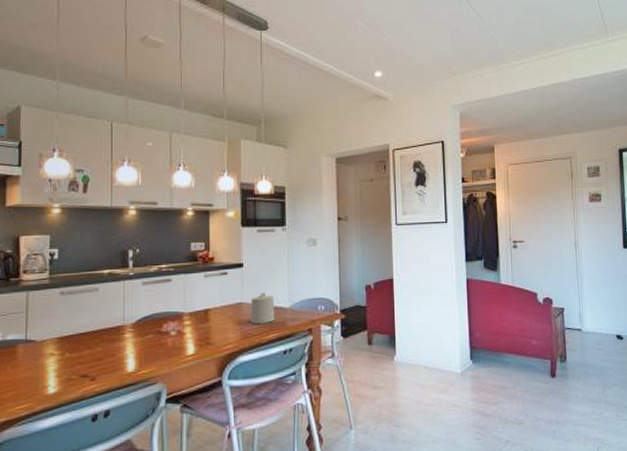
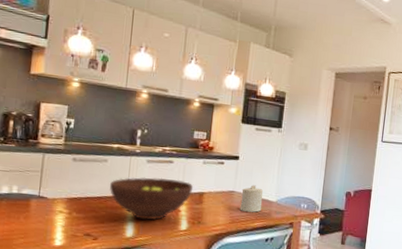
fruit bowl: none [103,298,197,350] -> present [109,177,194,221]

